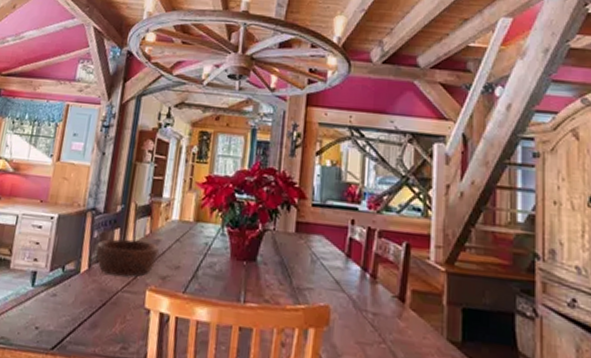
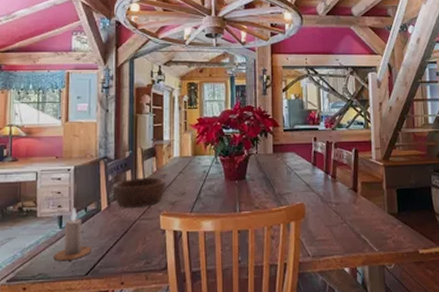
candle: none [19,264,63,328] -> present [53,208,91,262]

